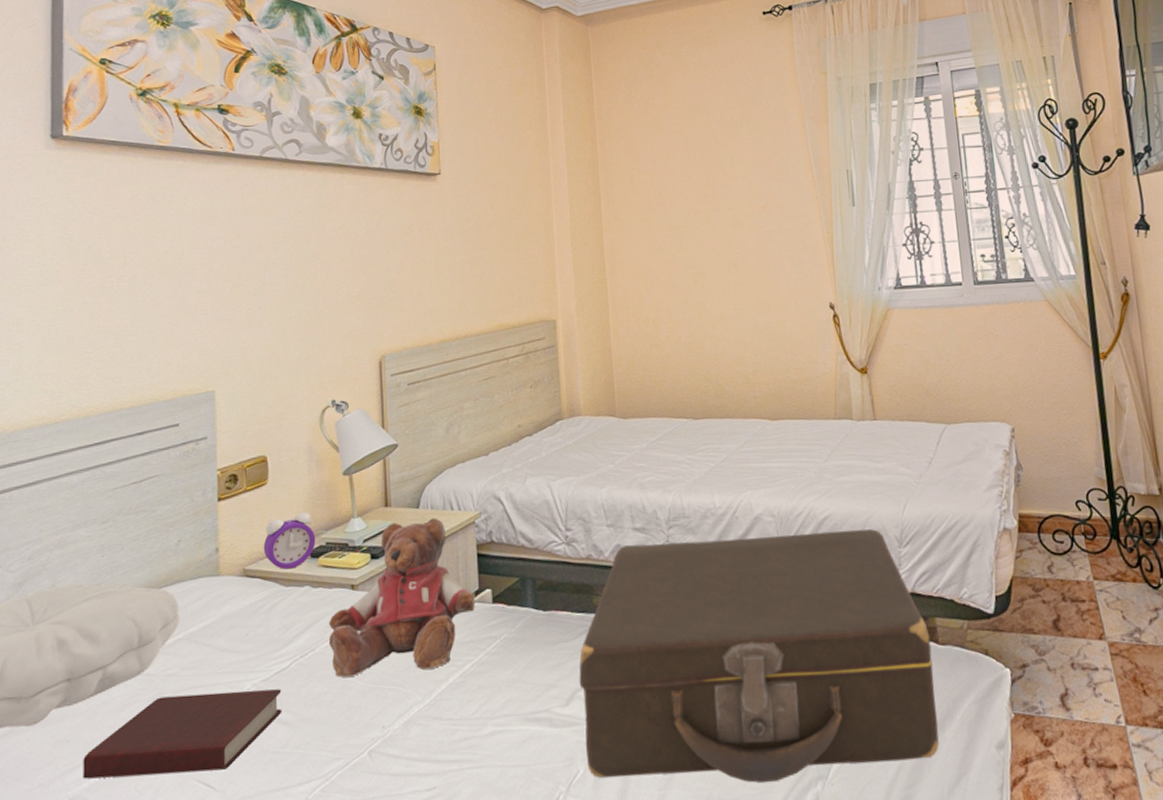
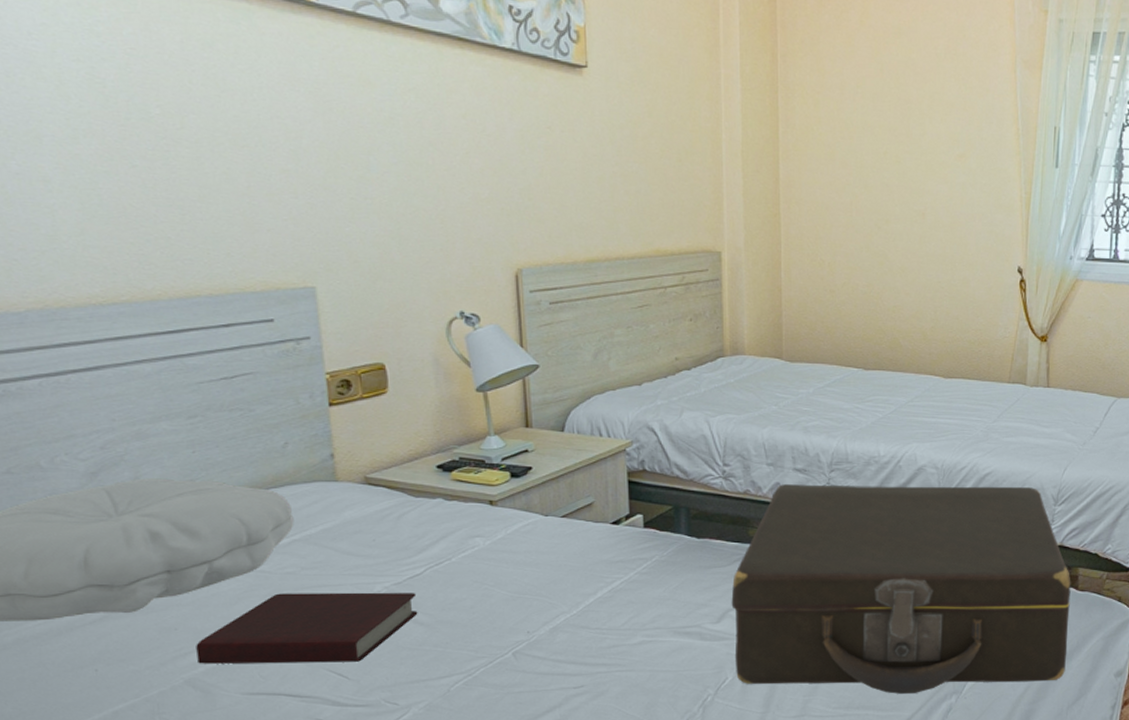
alarm clock: present [263,511,316,570] -> none [386,425,448,481]
teddy bear: present [328,518,475,678] -> none [466,443,626,587]

